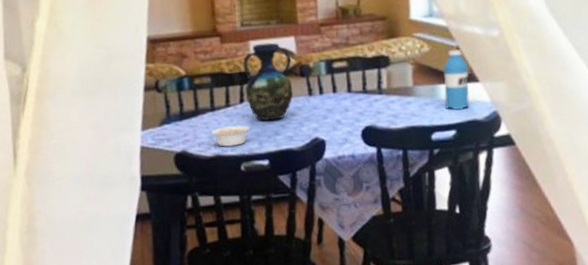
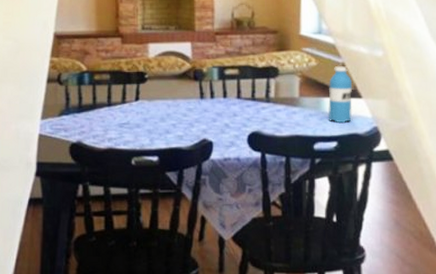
legume: present [210,125,257,148] -> none [106,122,150,142]
vase: present [242,42,294,121] -> none [141,46,186,119]

